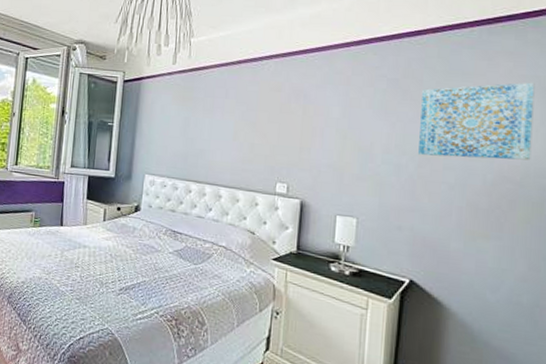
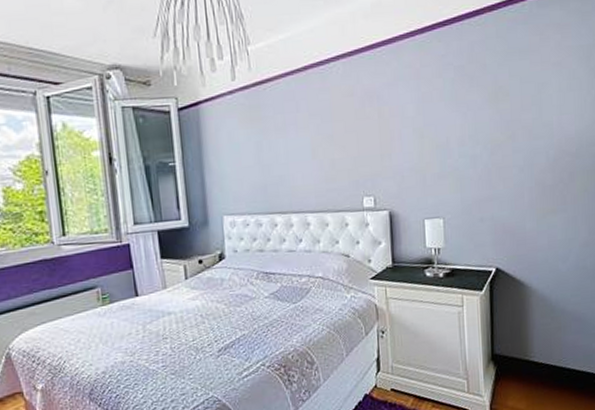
wall art: present [418,82,535,161] -> none [487,52,583,142]

